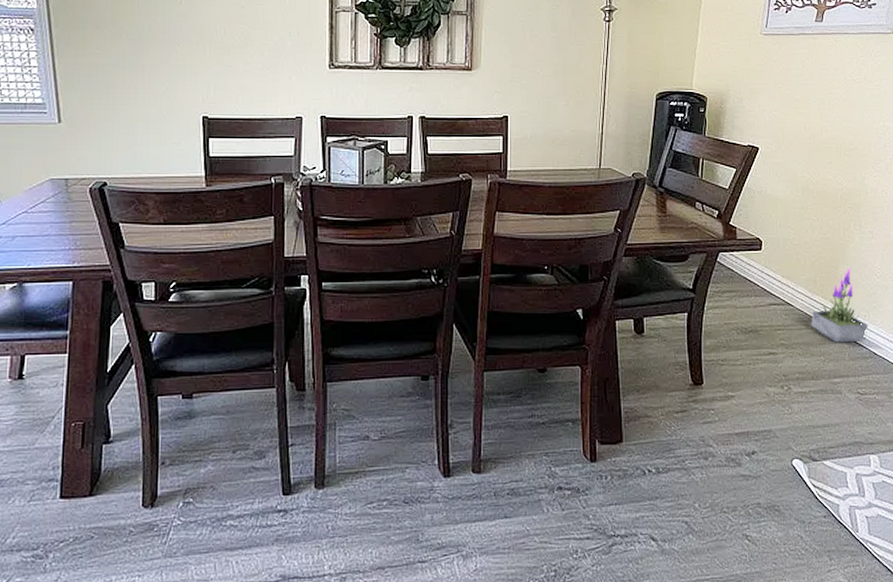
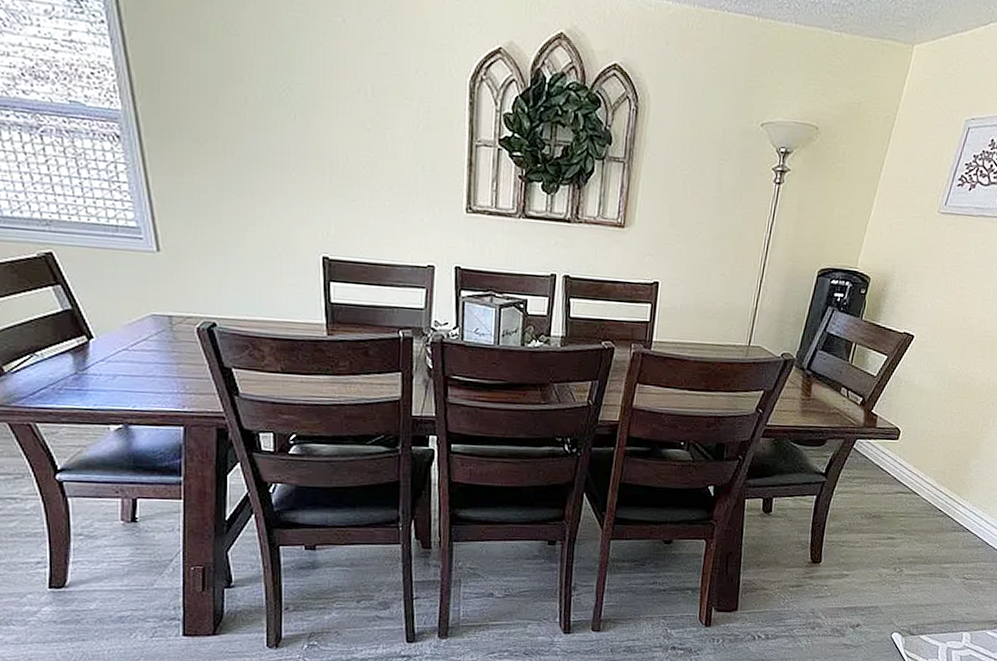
potted plant: present [811,267,868,343] -> none [932,461,986,532]

